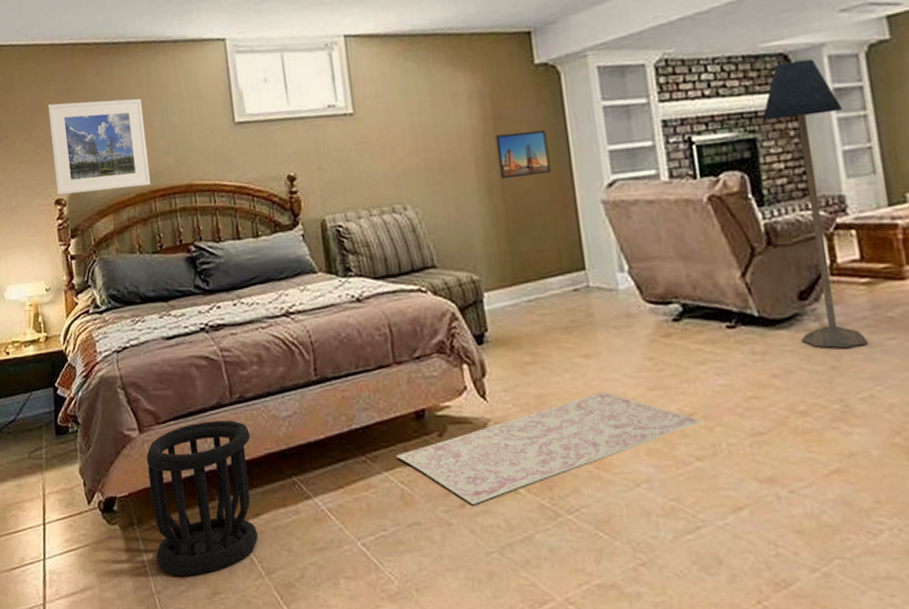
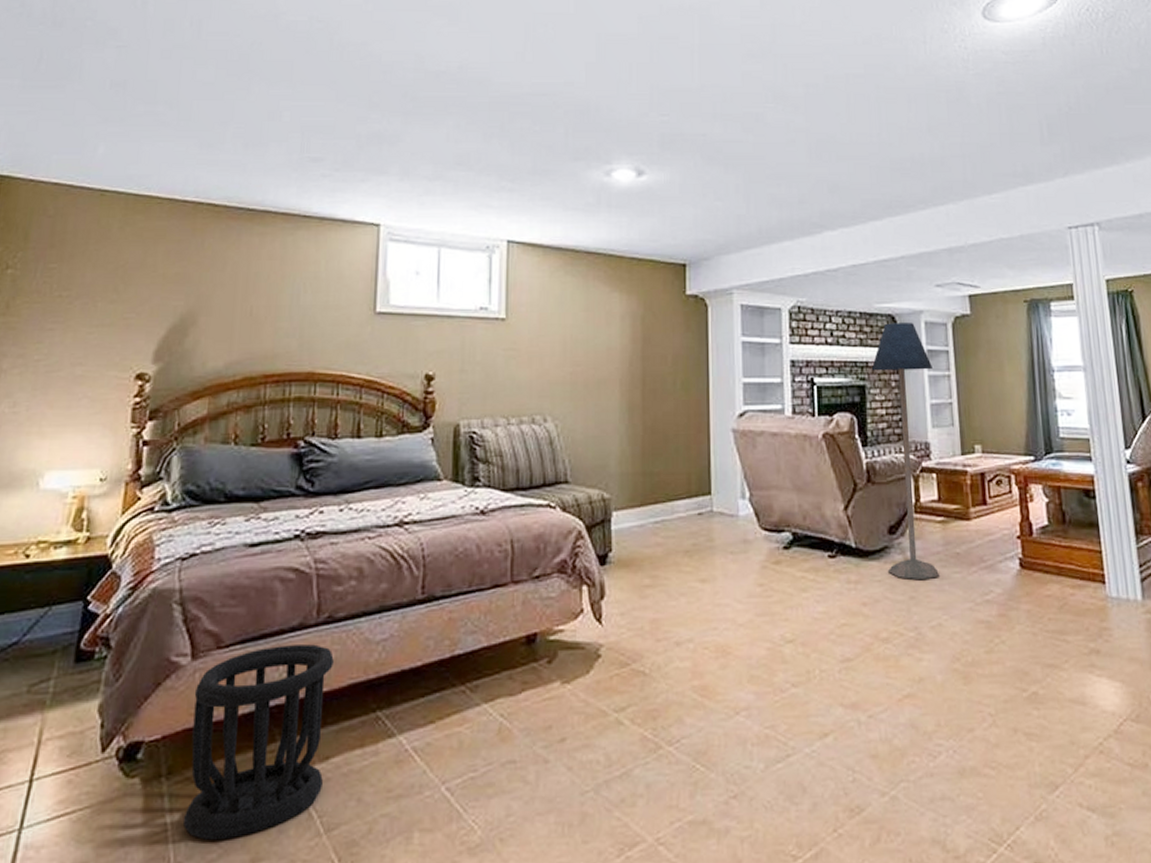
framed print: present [48,98,151,196] -> none [141,264,271,369]
rug: present [396,391,703,506] -> none [499,617,801,739]
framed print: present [495,130,551,180] -> none [642,356,690,400]

